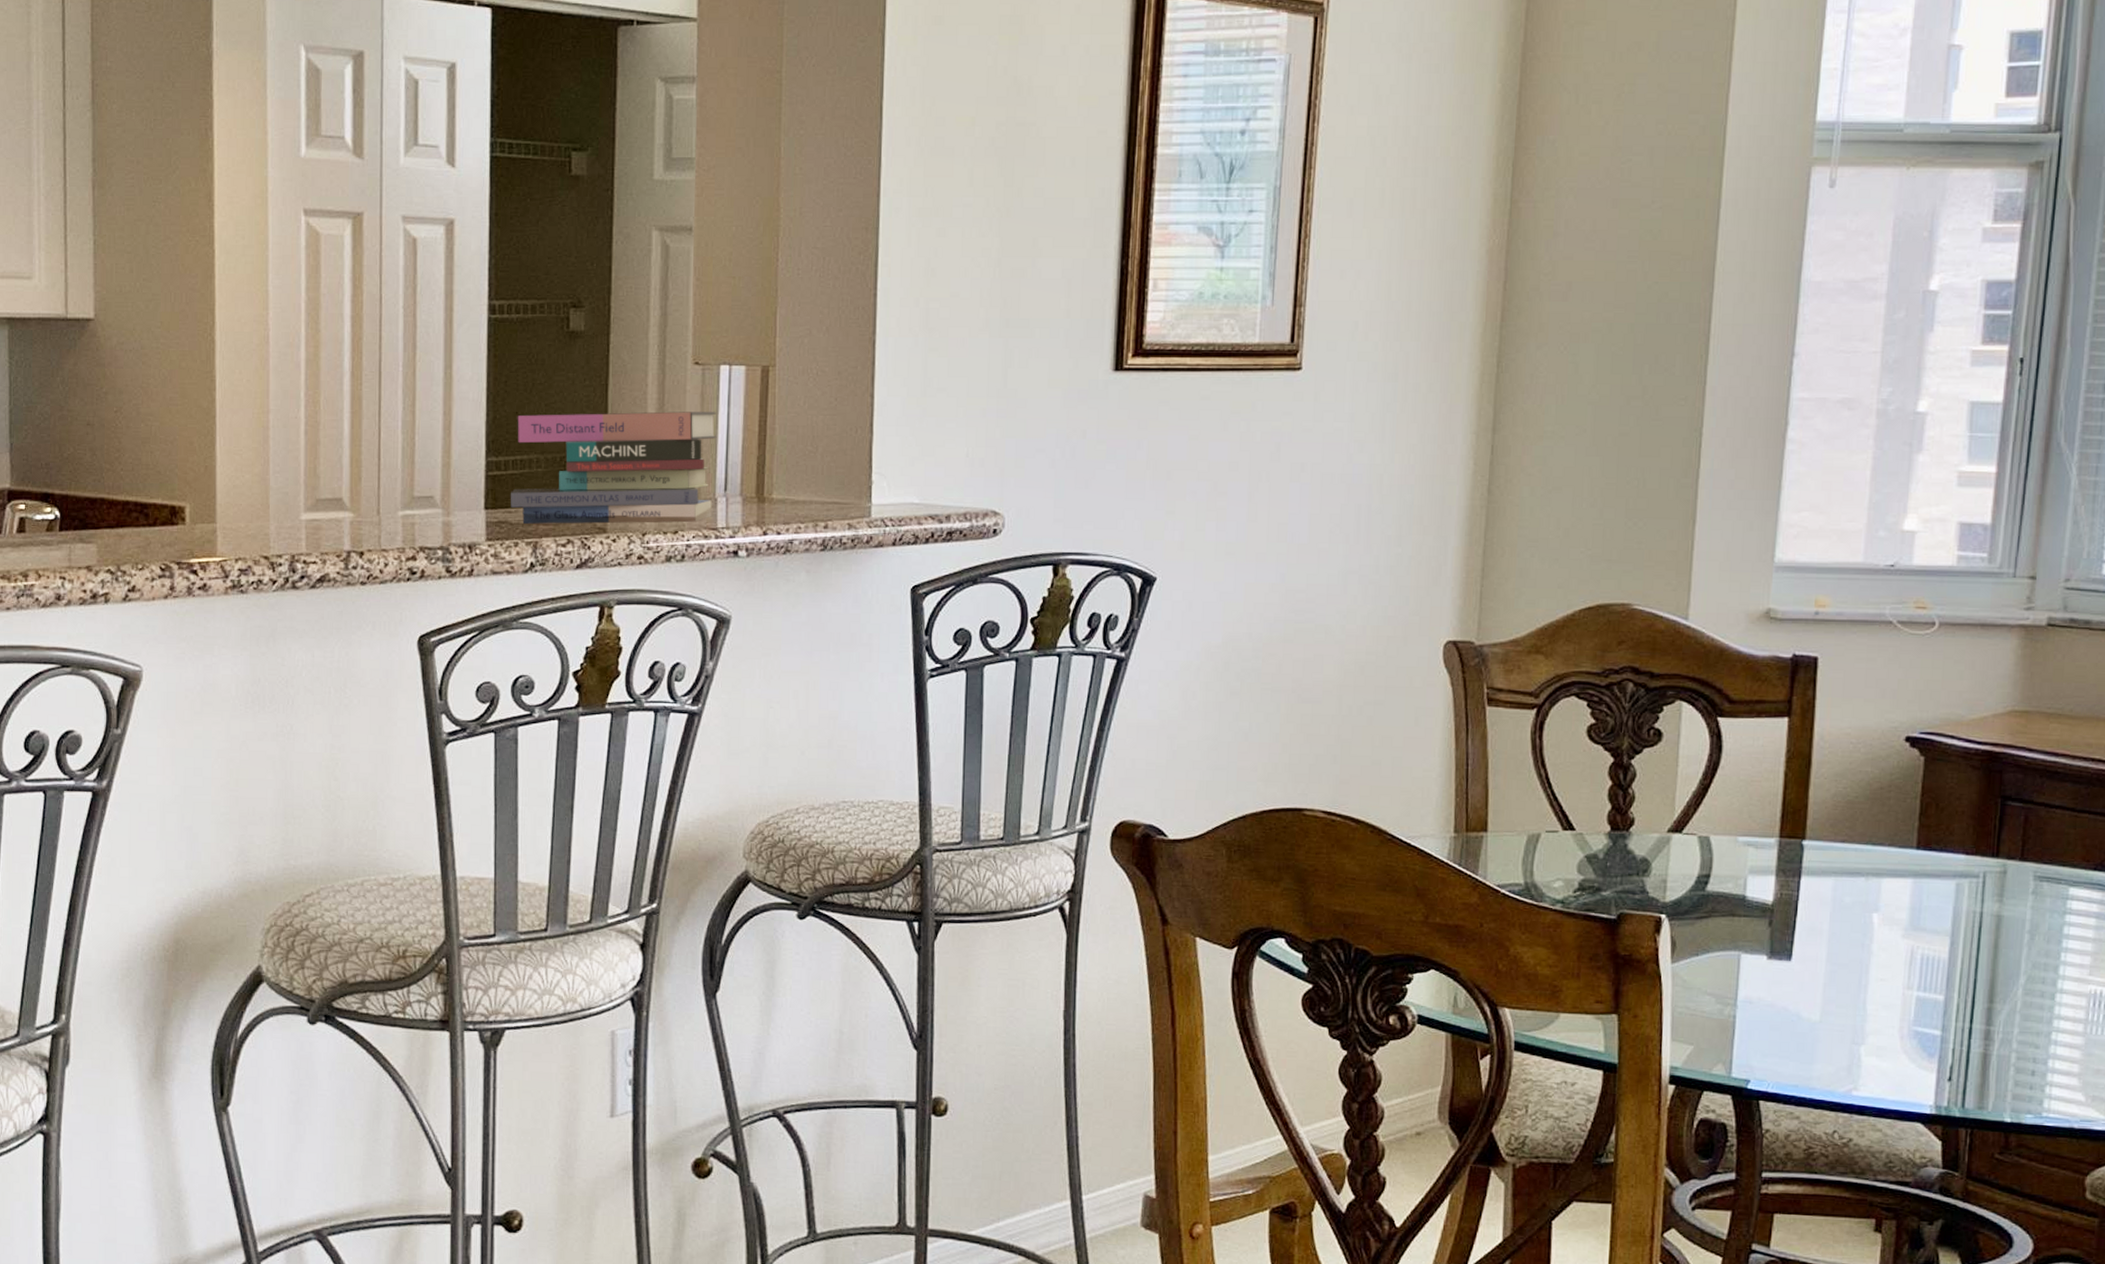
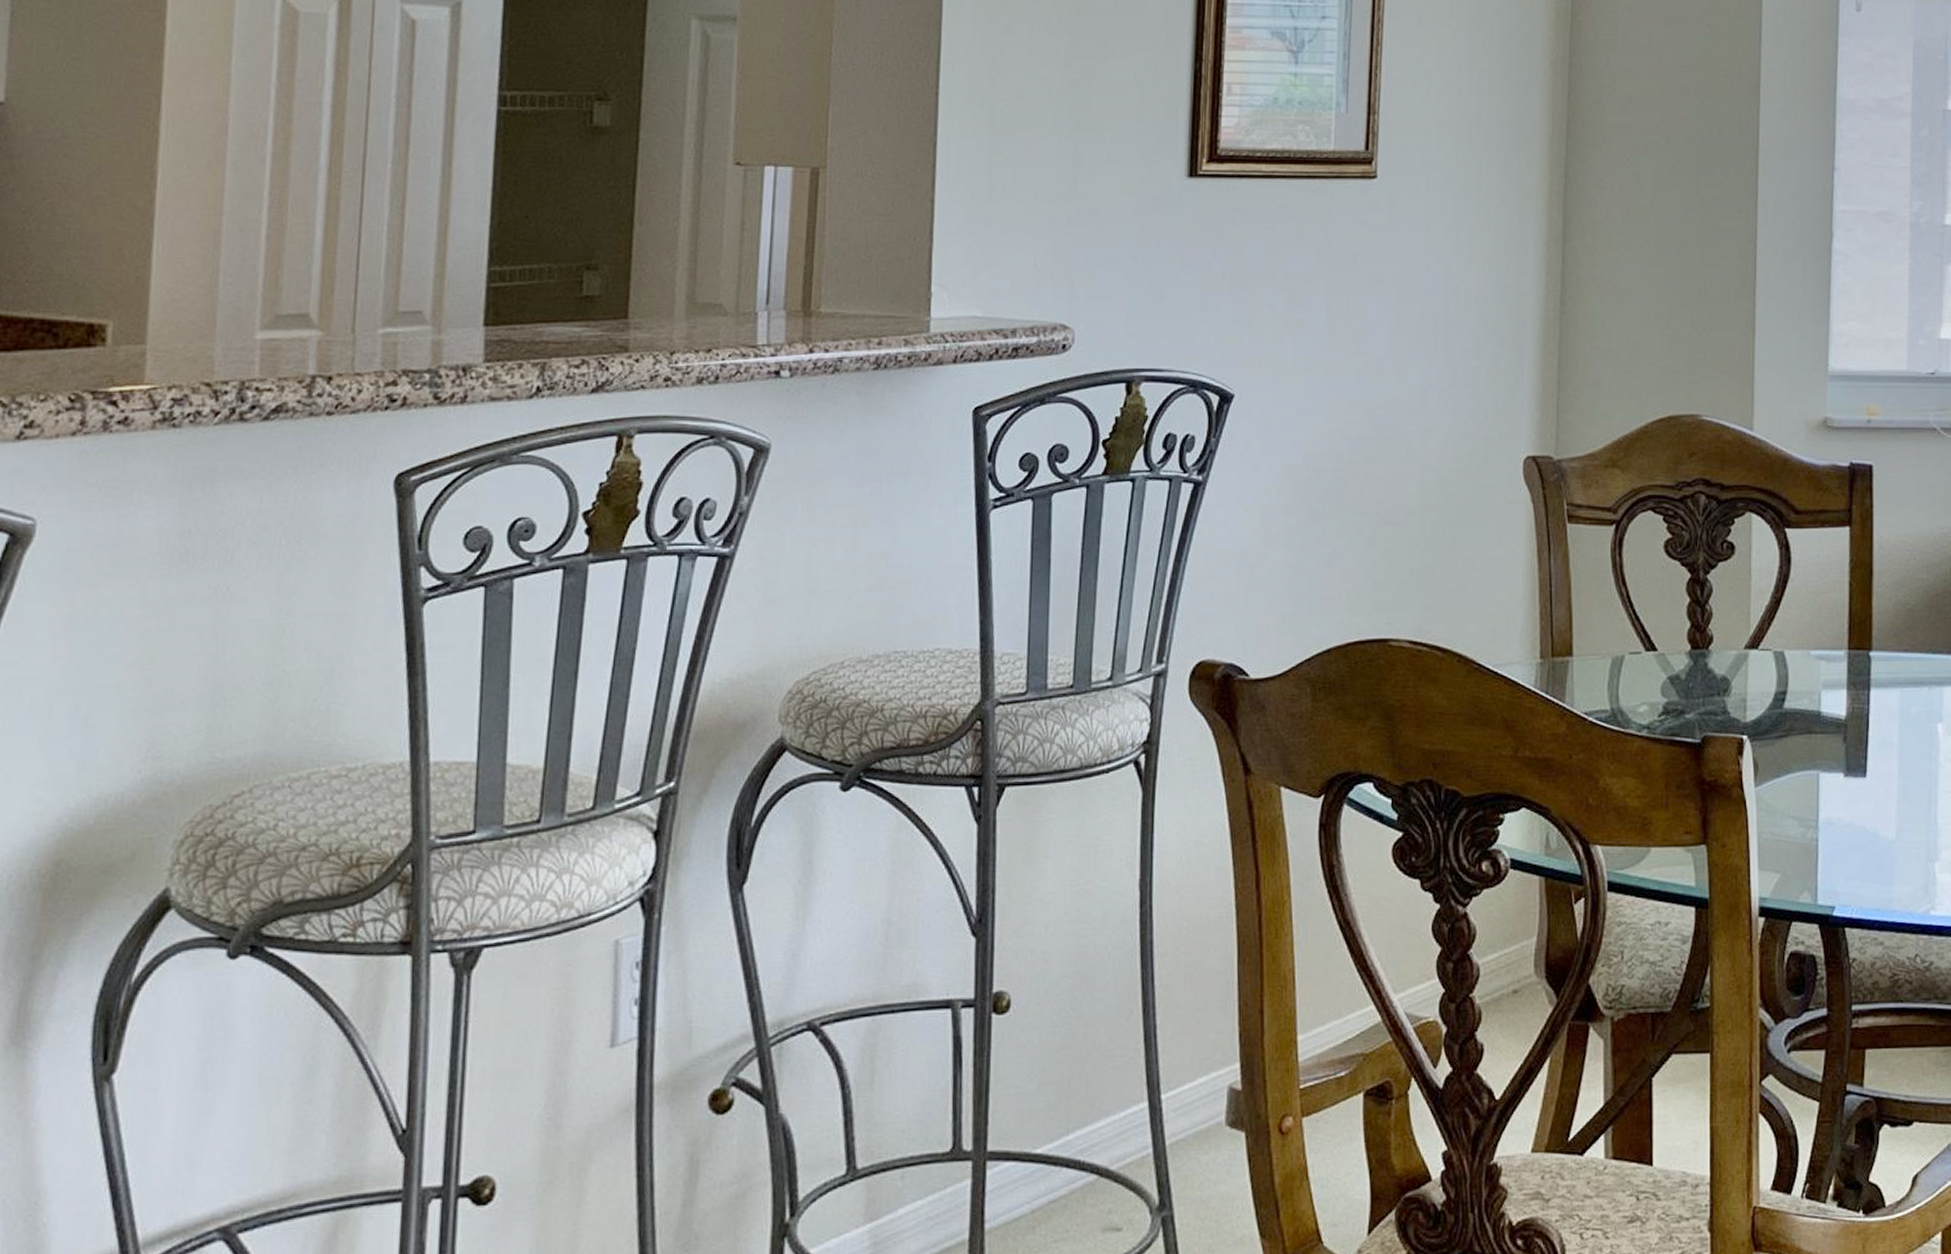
books: present [510,411,717,525] -> none [515,216,759,343]

